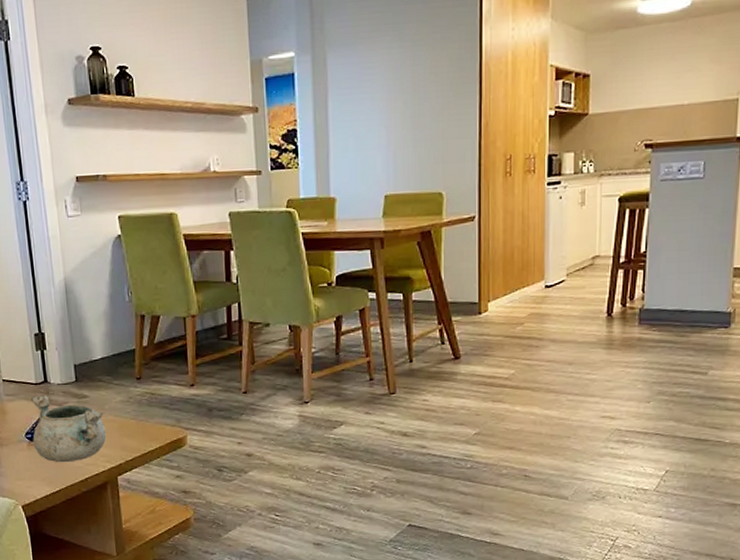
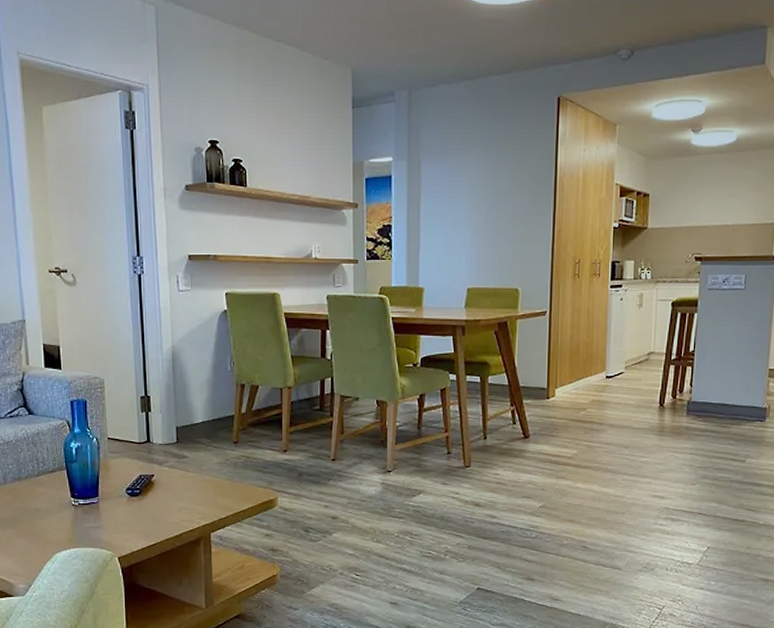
decorative bowl: present [31,395,107,463] -> none [132,454,203,518]

